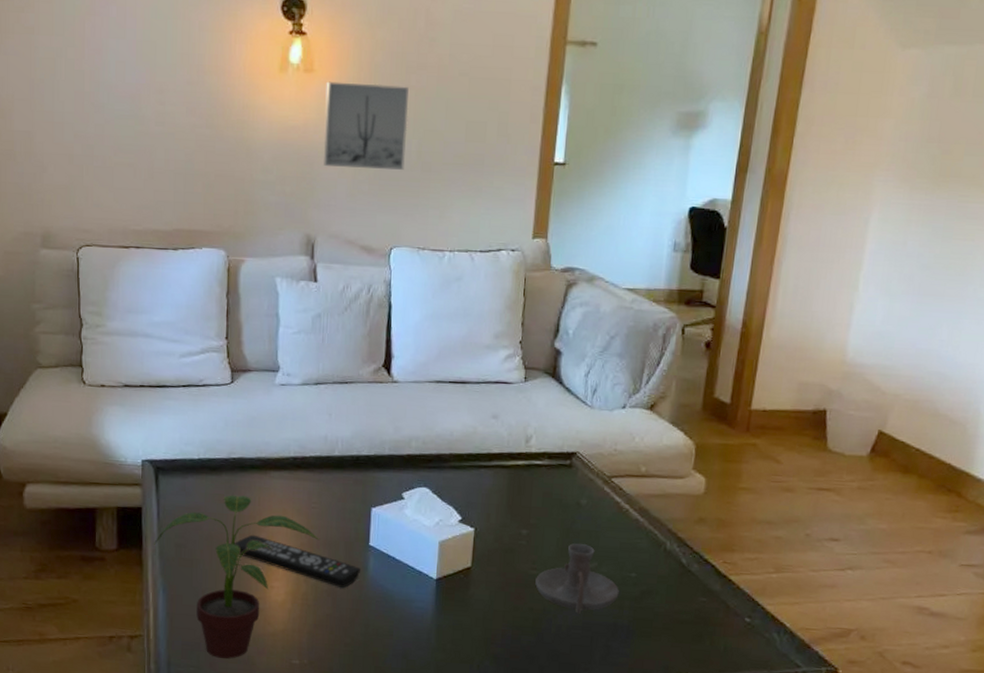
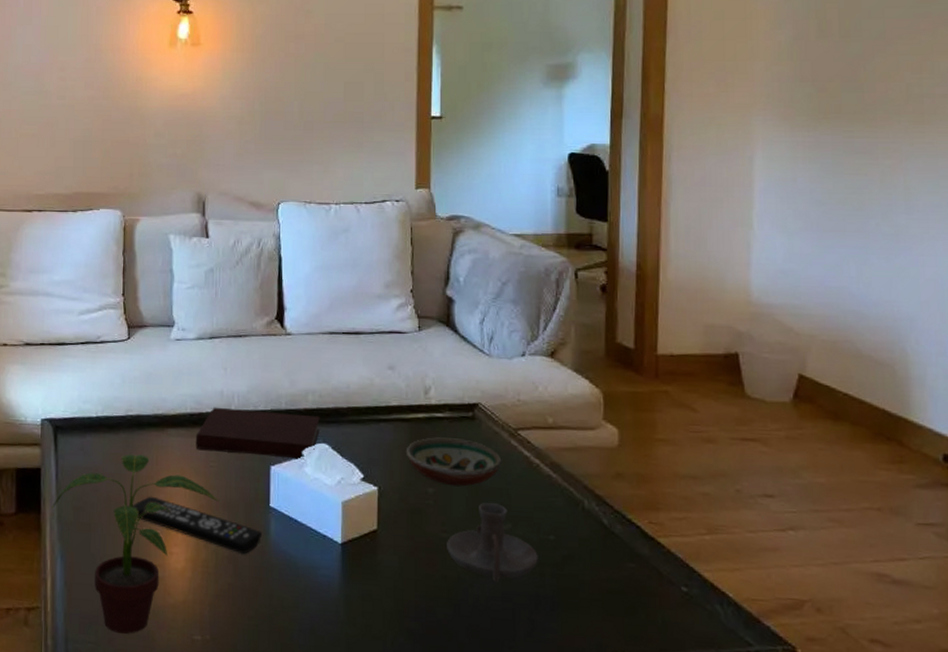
notebook: none [298,451,422,502] -> present [195,407,320,460]
wall art: present [323,81,409,170] -> none [211,53,289,129]
decorative bowl: none [503,483,594,529] -> present [405,437,502,487]

